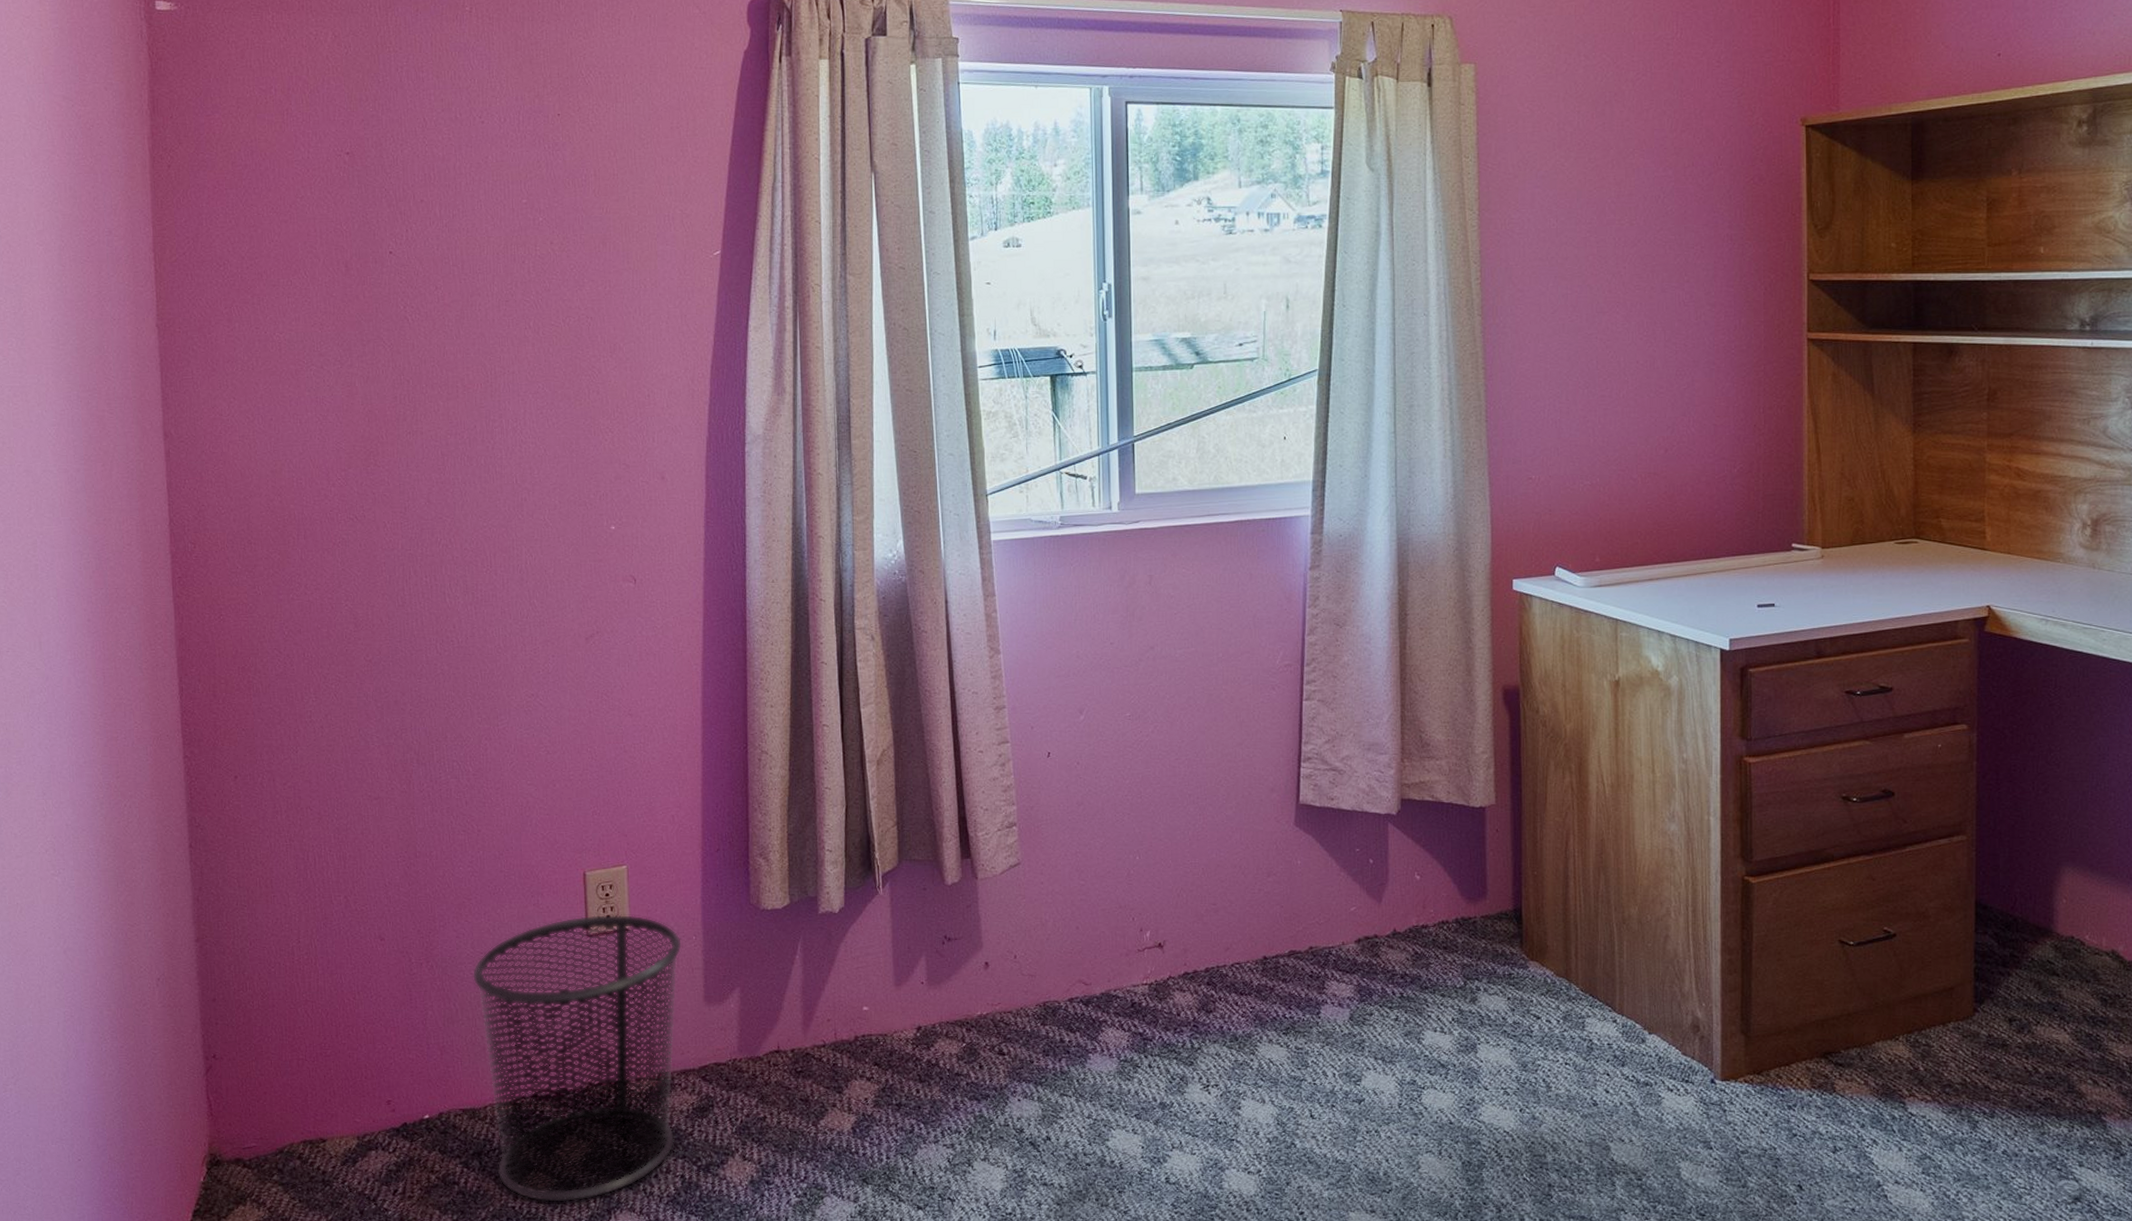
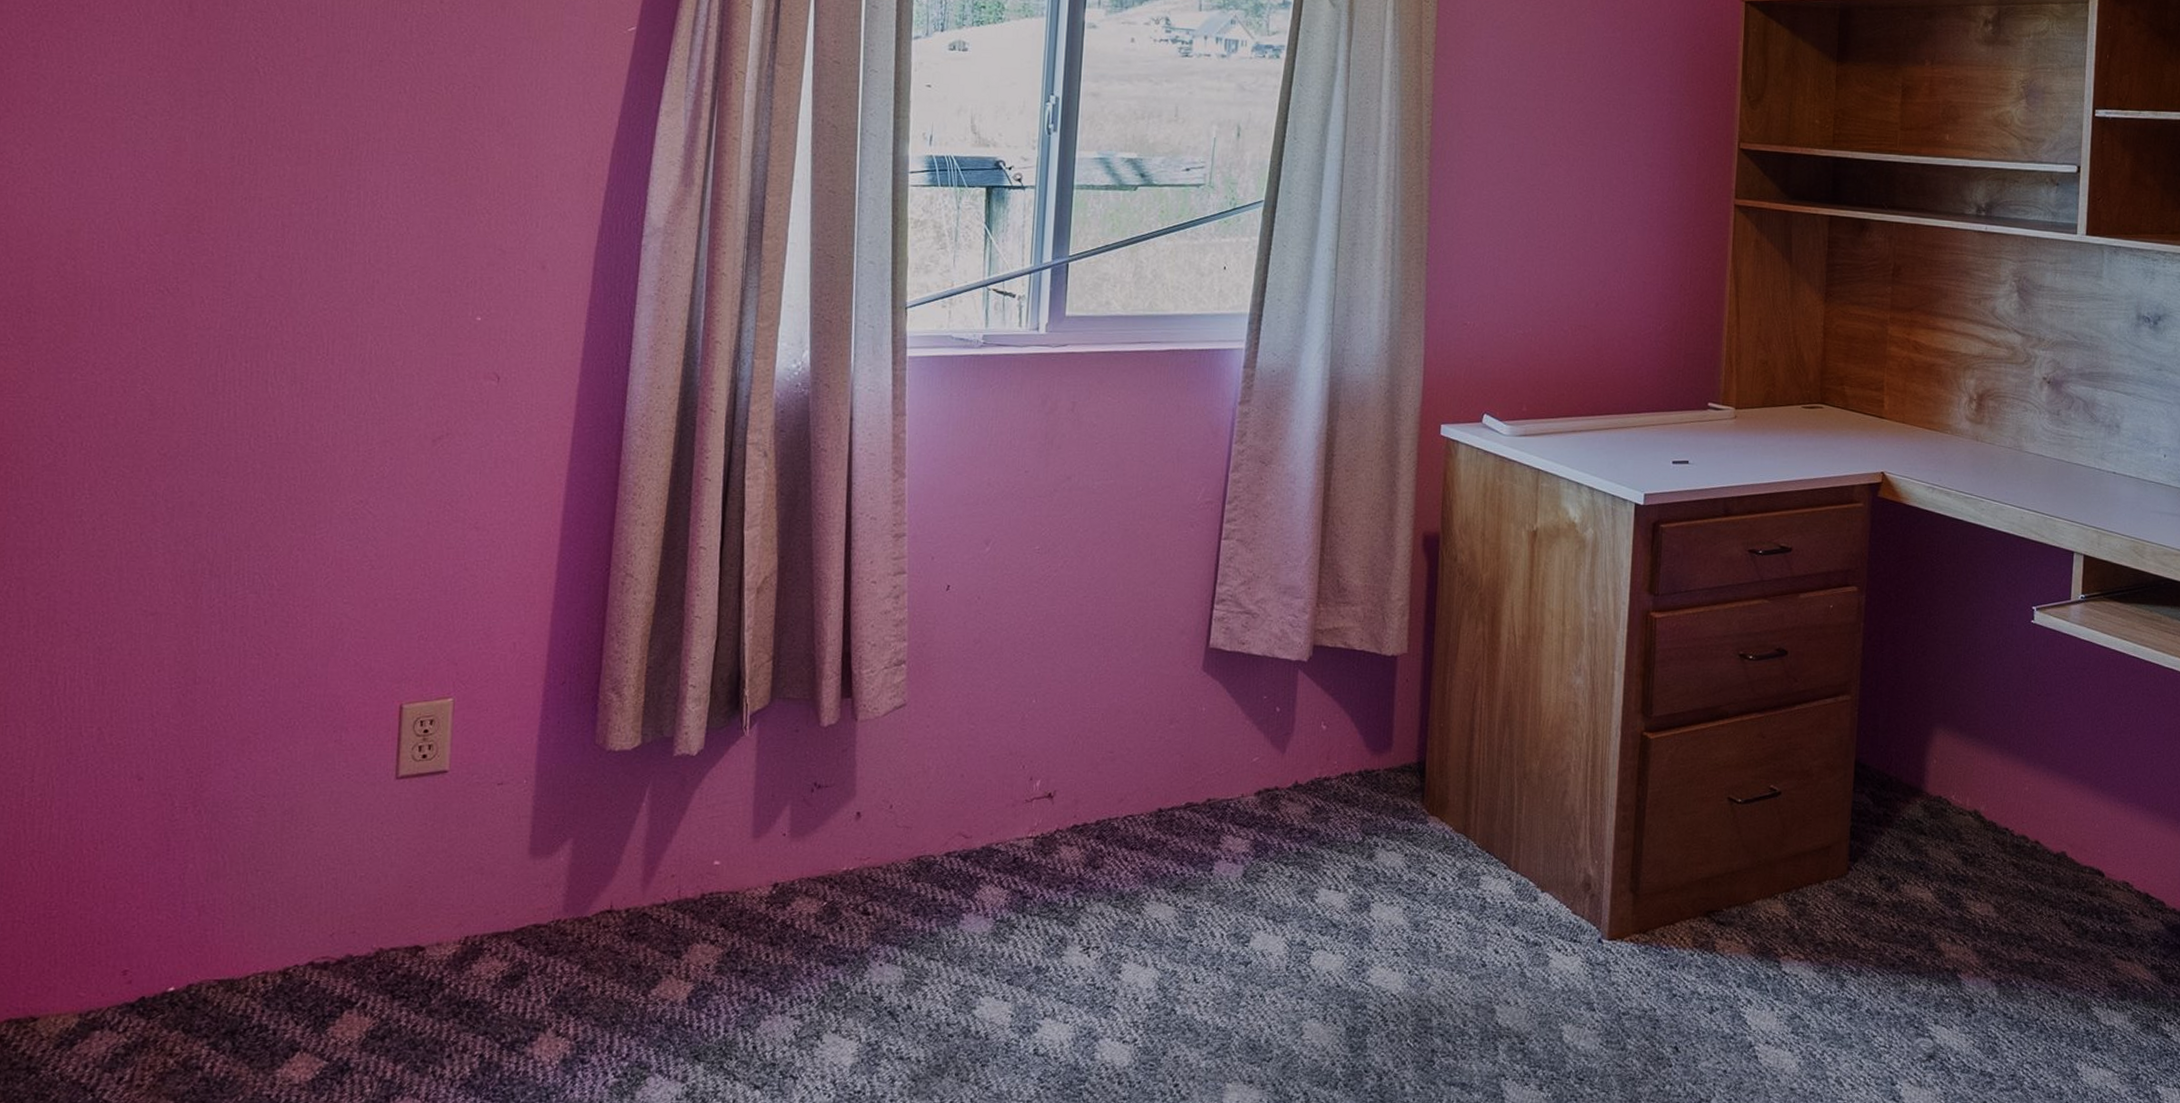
waste bin: present [472,914,683,1203] -> none [248,753,511,1090]

